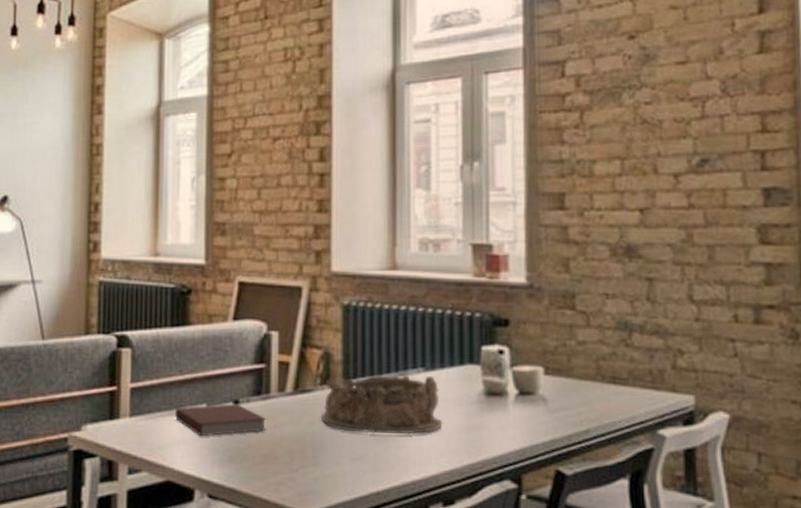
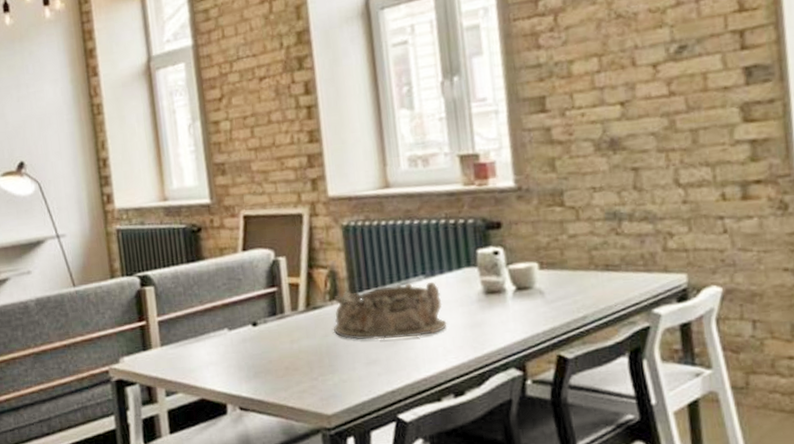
notebook: present [175,402,267,437] -> none [200,324,285,358]

